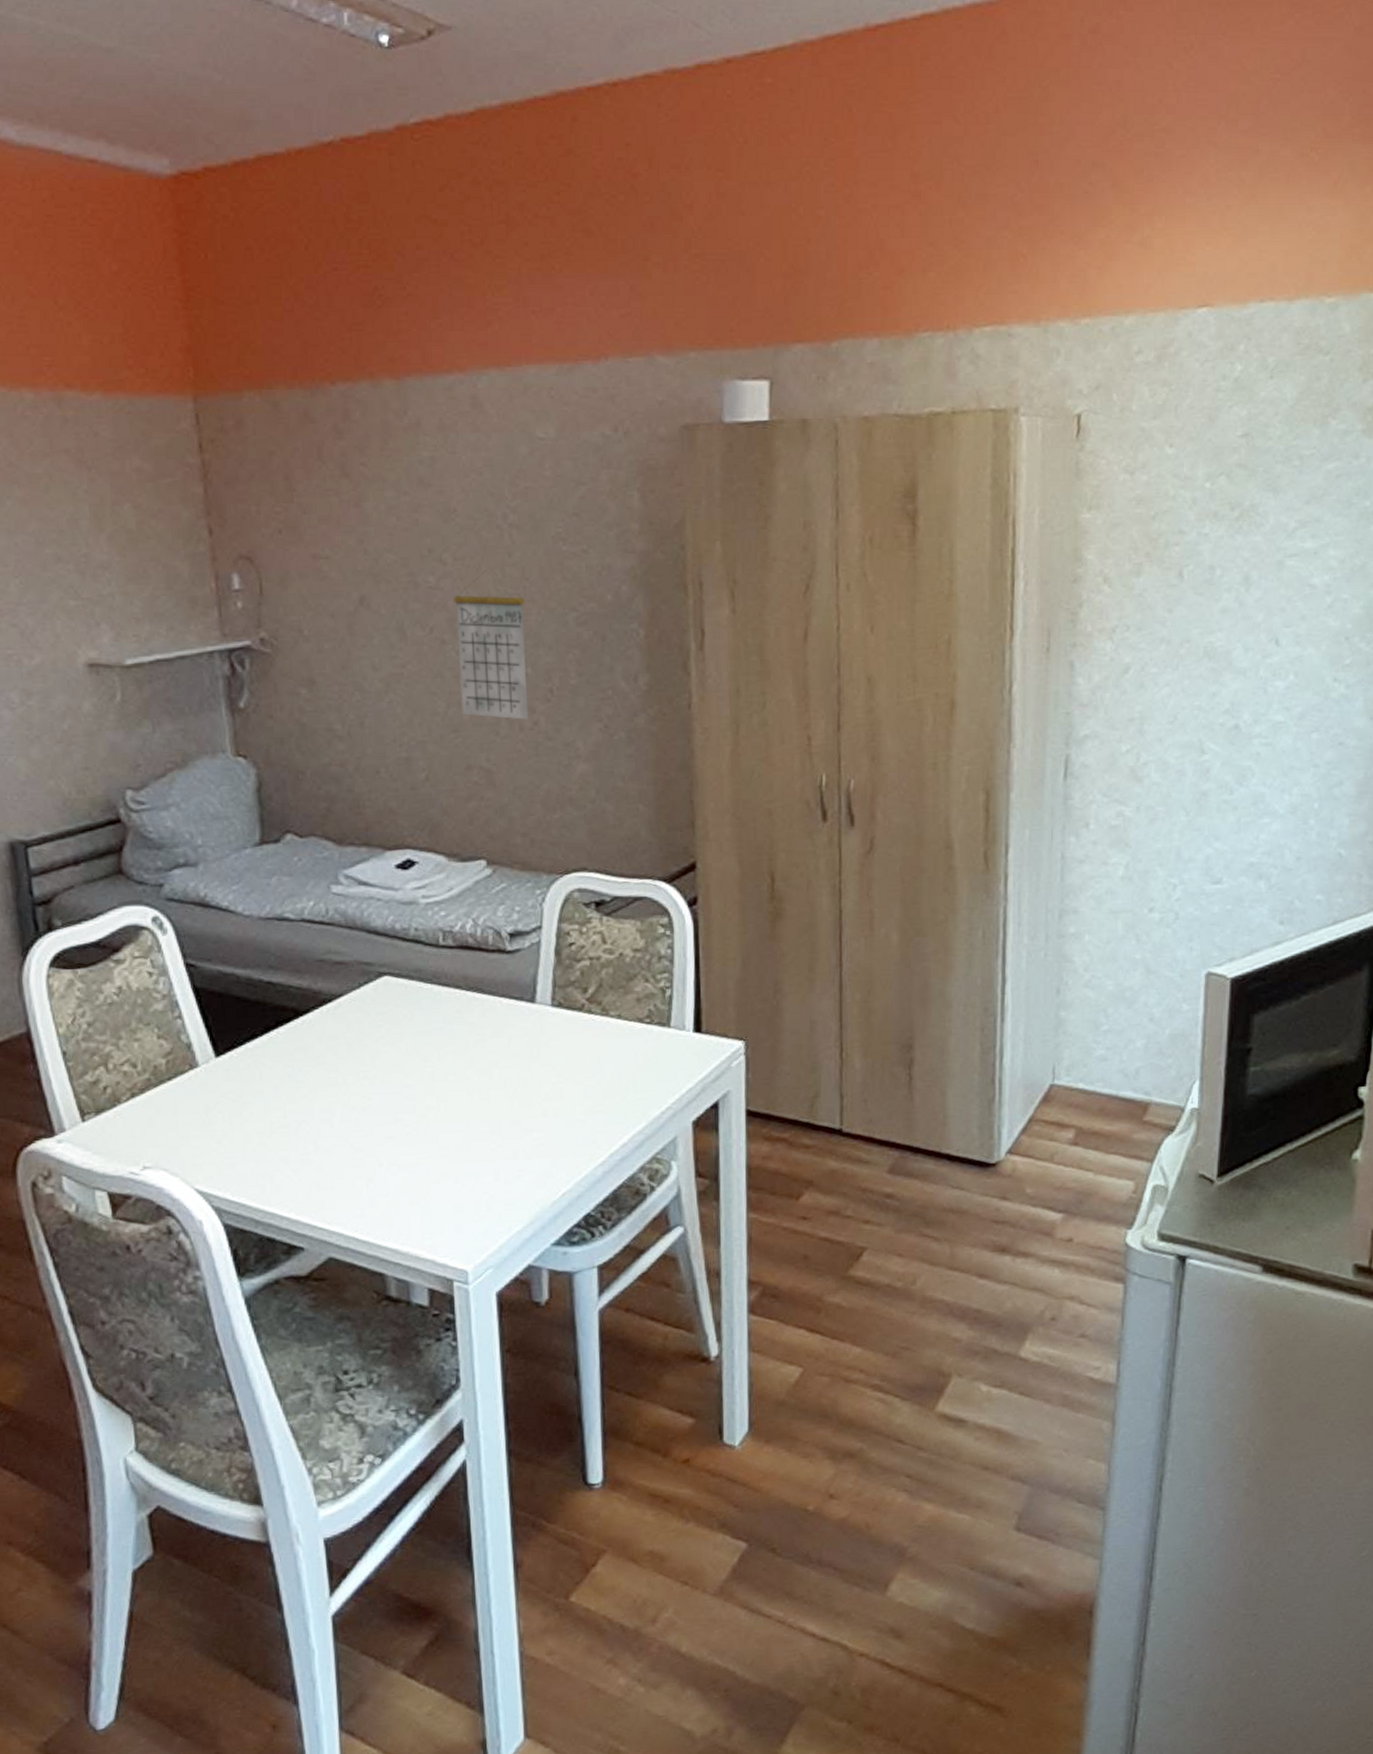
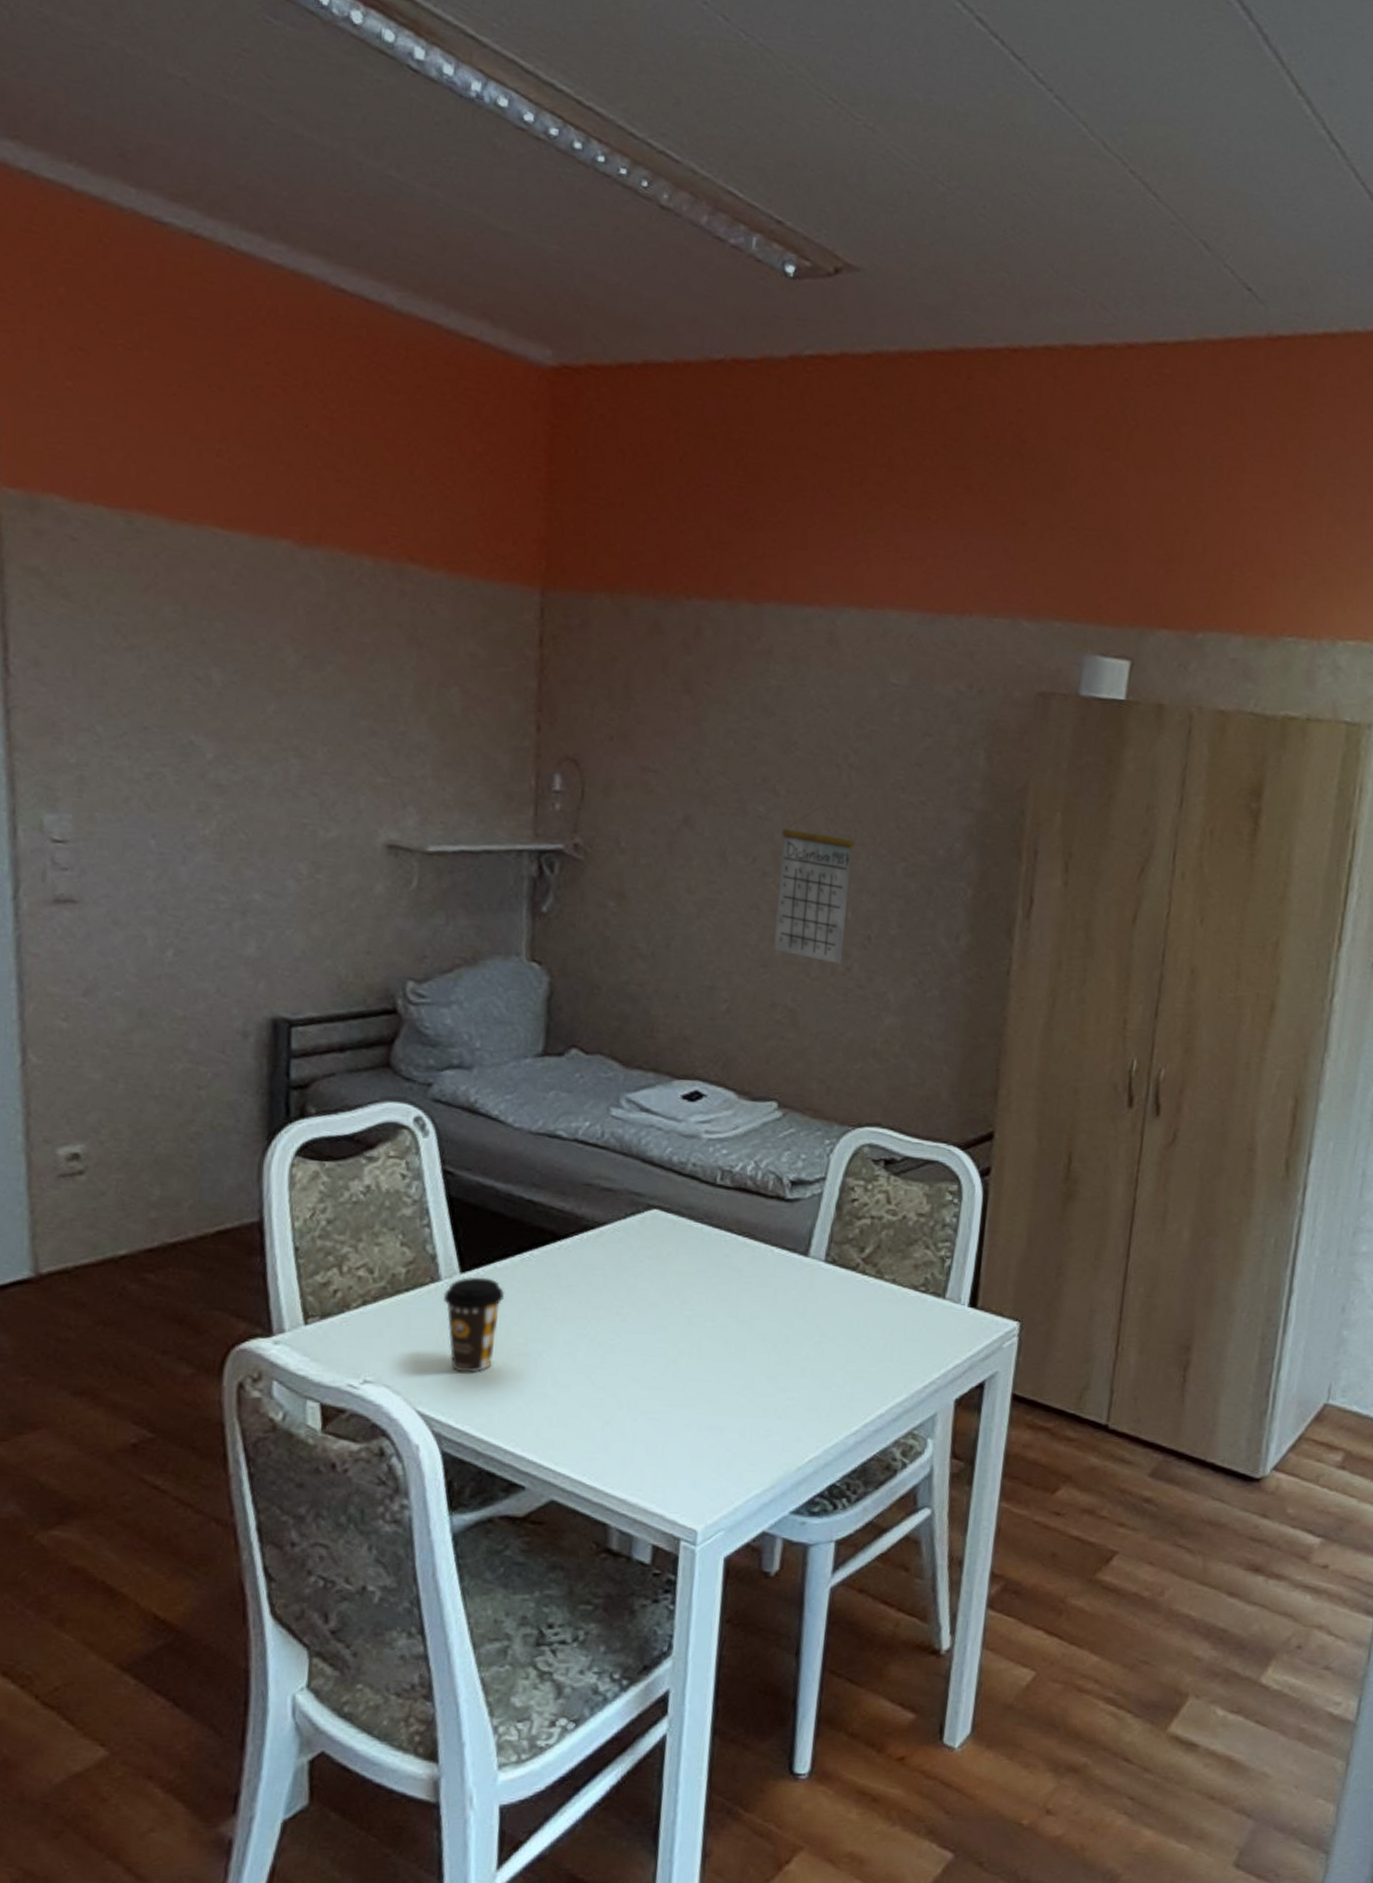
coffee cup: none [204,1059,258,1149] -> present [444,1277,504,1373]

